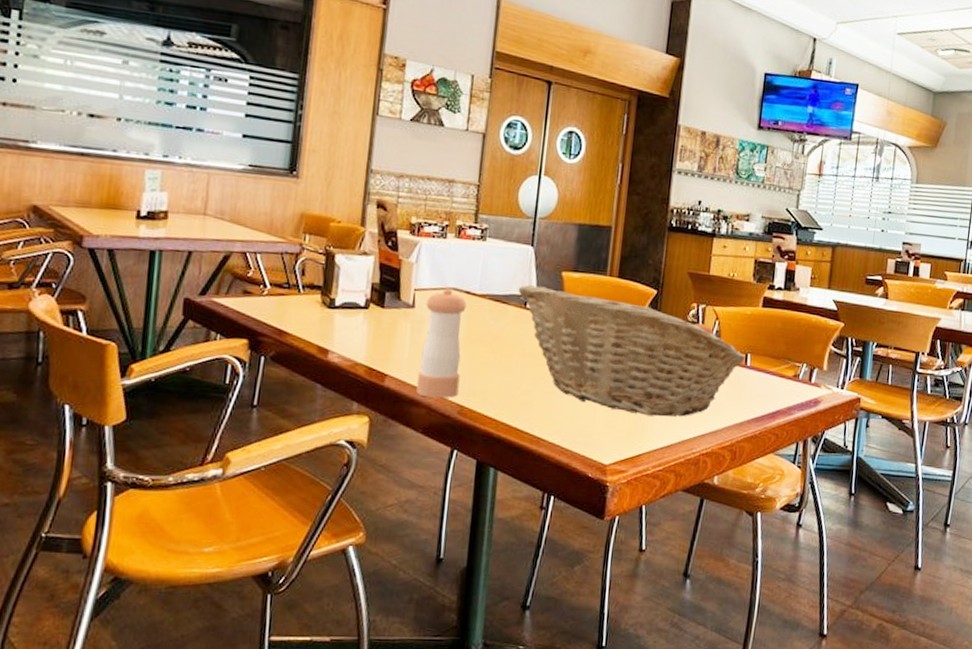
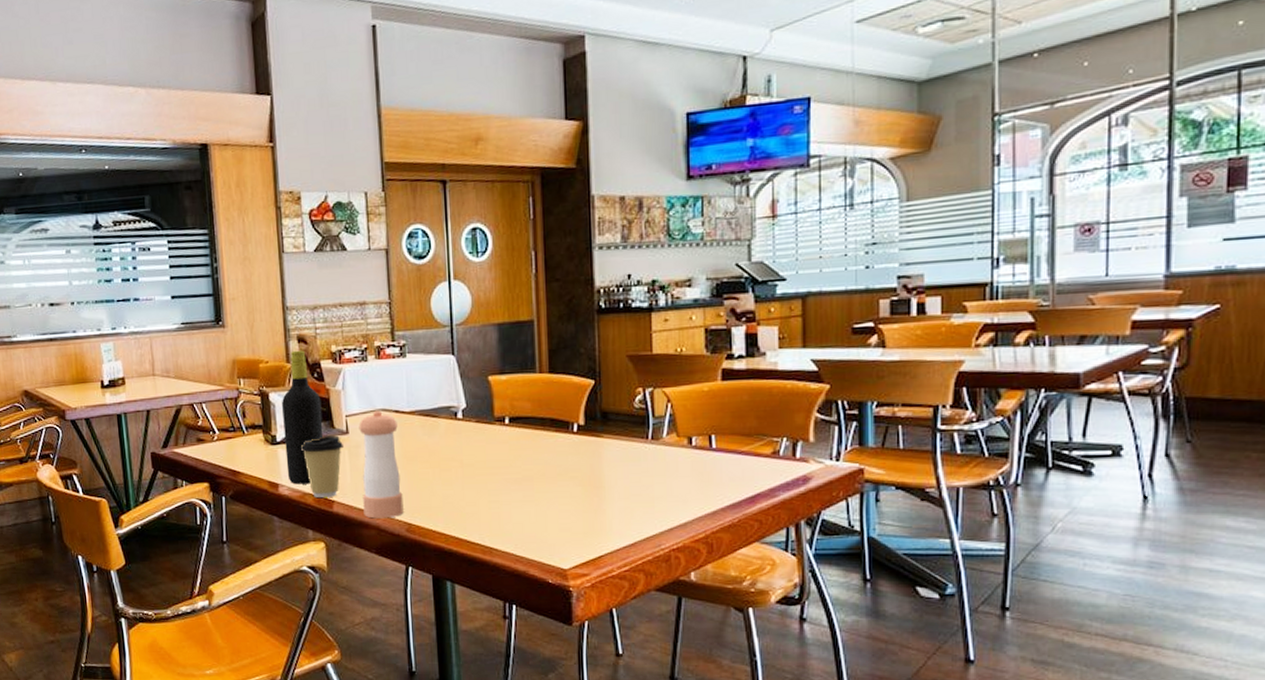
bottle: none [340,215,391,354] -> present [281,350,324,485]
coffee cup: none [359,306,407,371] -> present [300,435,343,499]
fruit basket: present [518,285,746,417] -> none [446,394,709,515]

